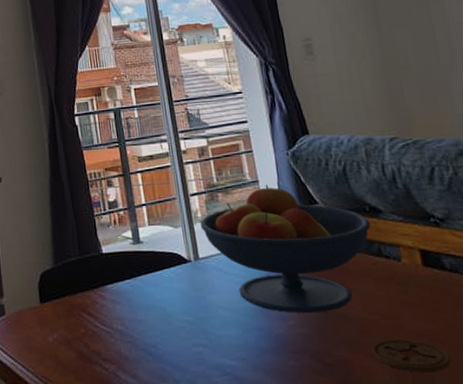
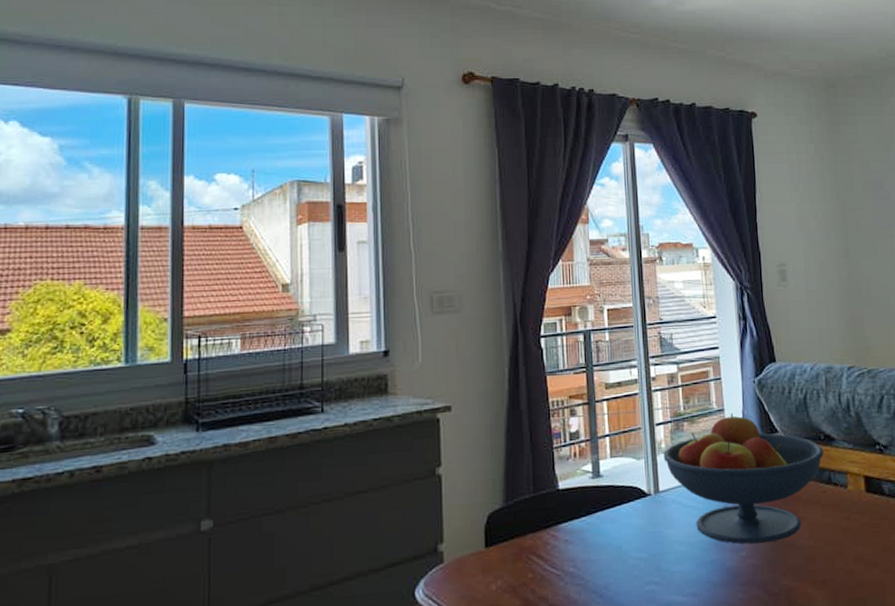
coaster: present [371,339,450,372] -> none [814,564,881,596]

